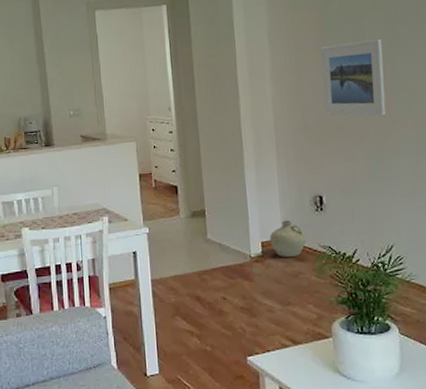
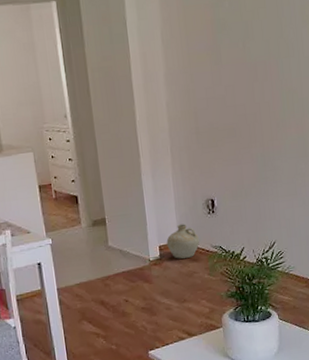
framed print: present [321,39,386,116] -> none [212,41,272,120]

